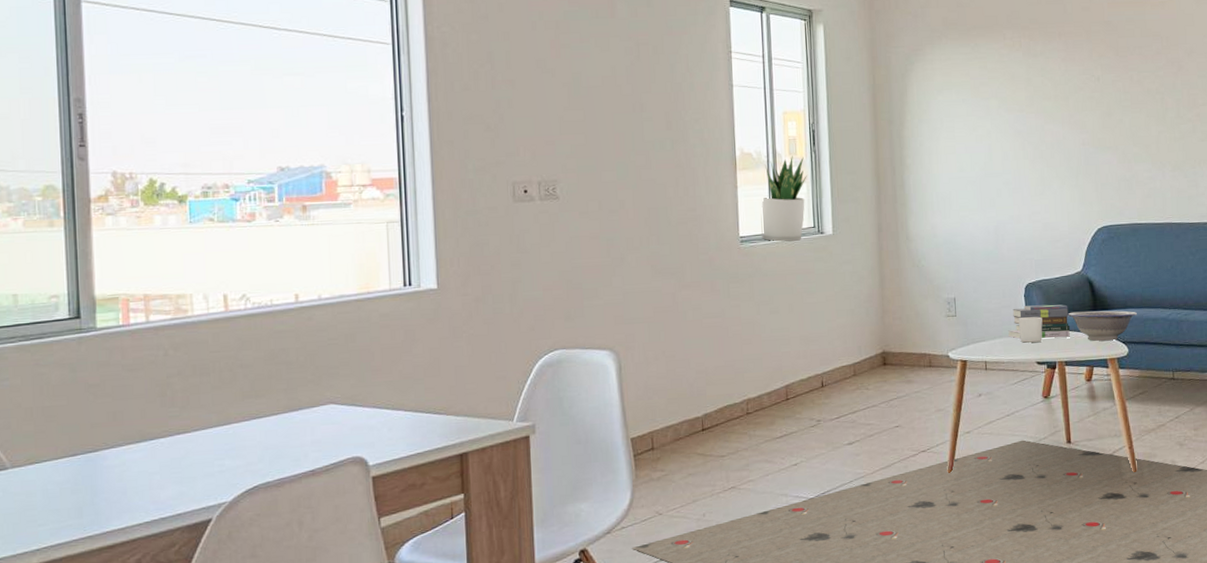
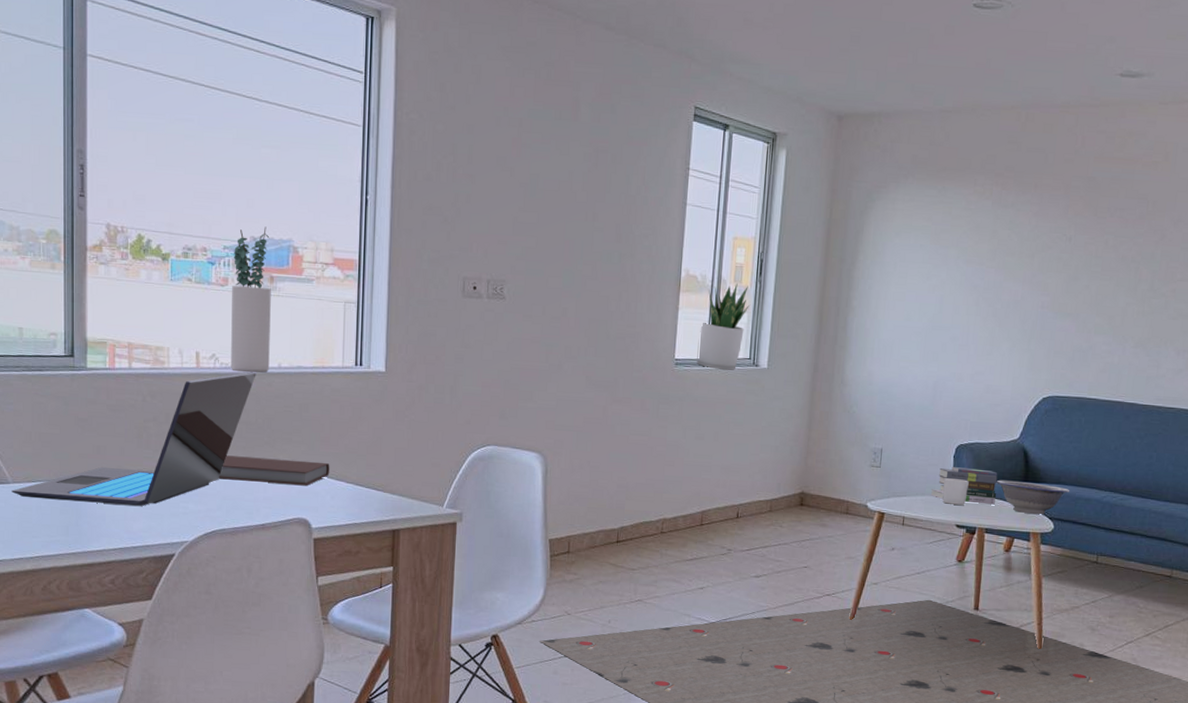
laptop: none [10,308,294,482] -> present [11,372,256,506]
book: none [257,392,385,428] -> present [218,455,330,485]
vase: none [260,155,308,310] -> present [231,226,271,374]

